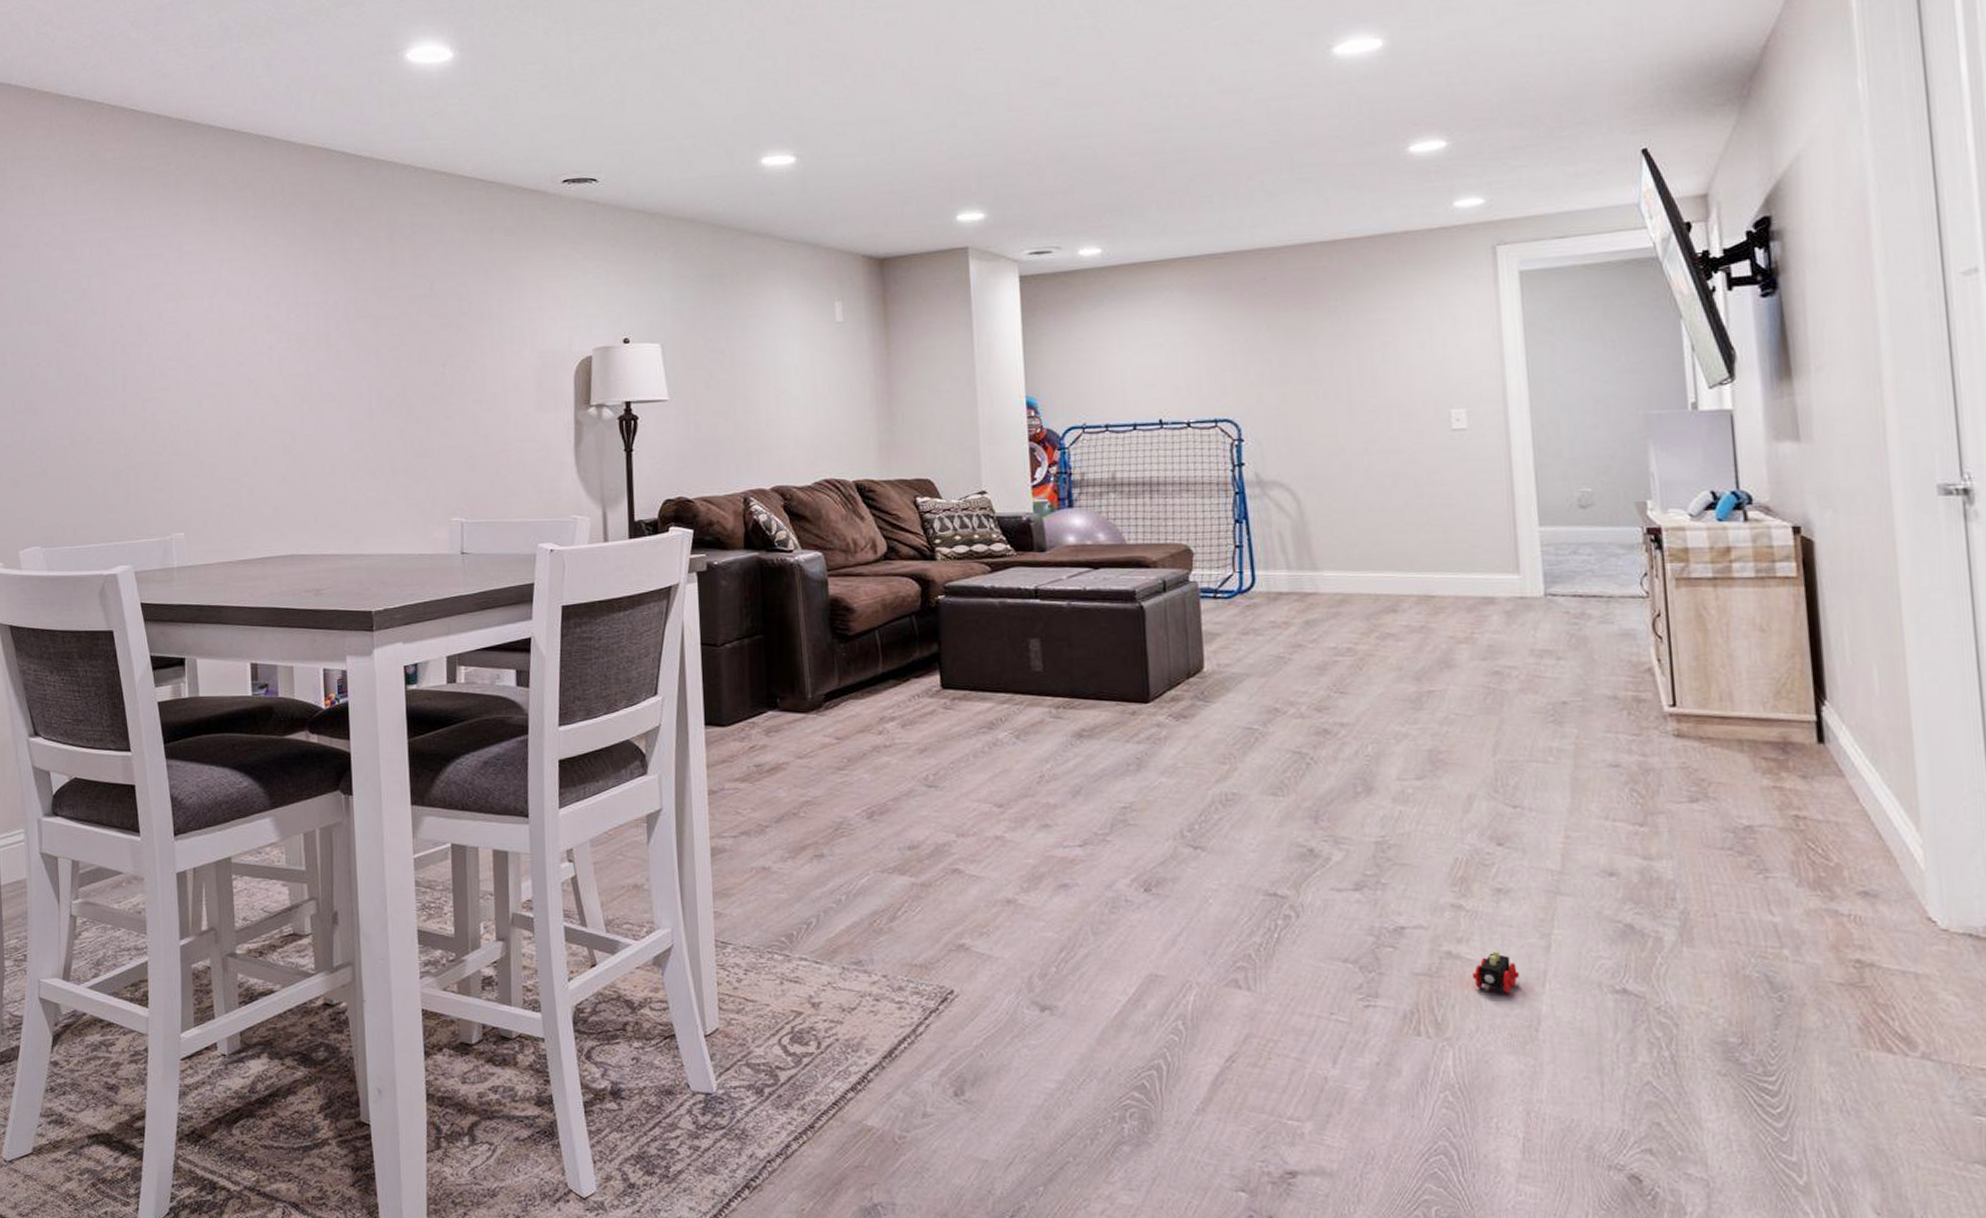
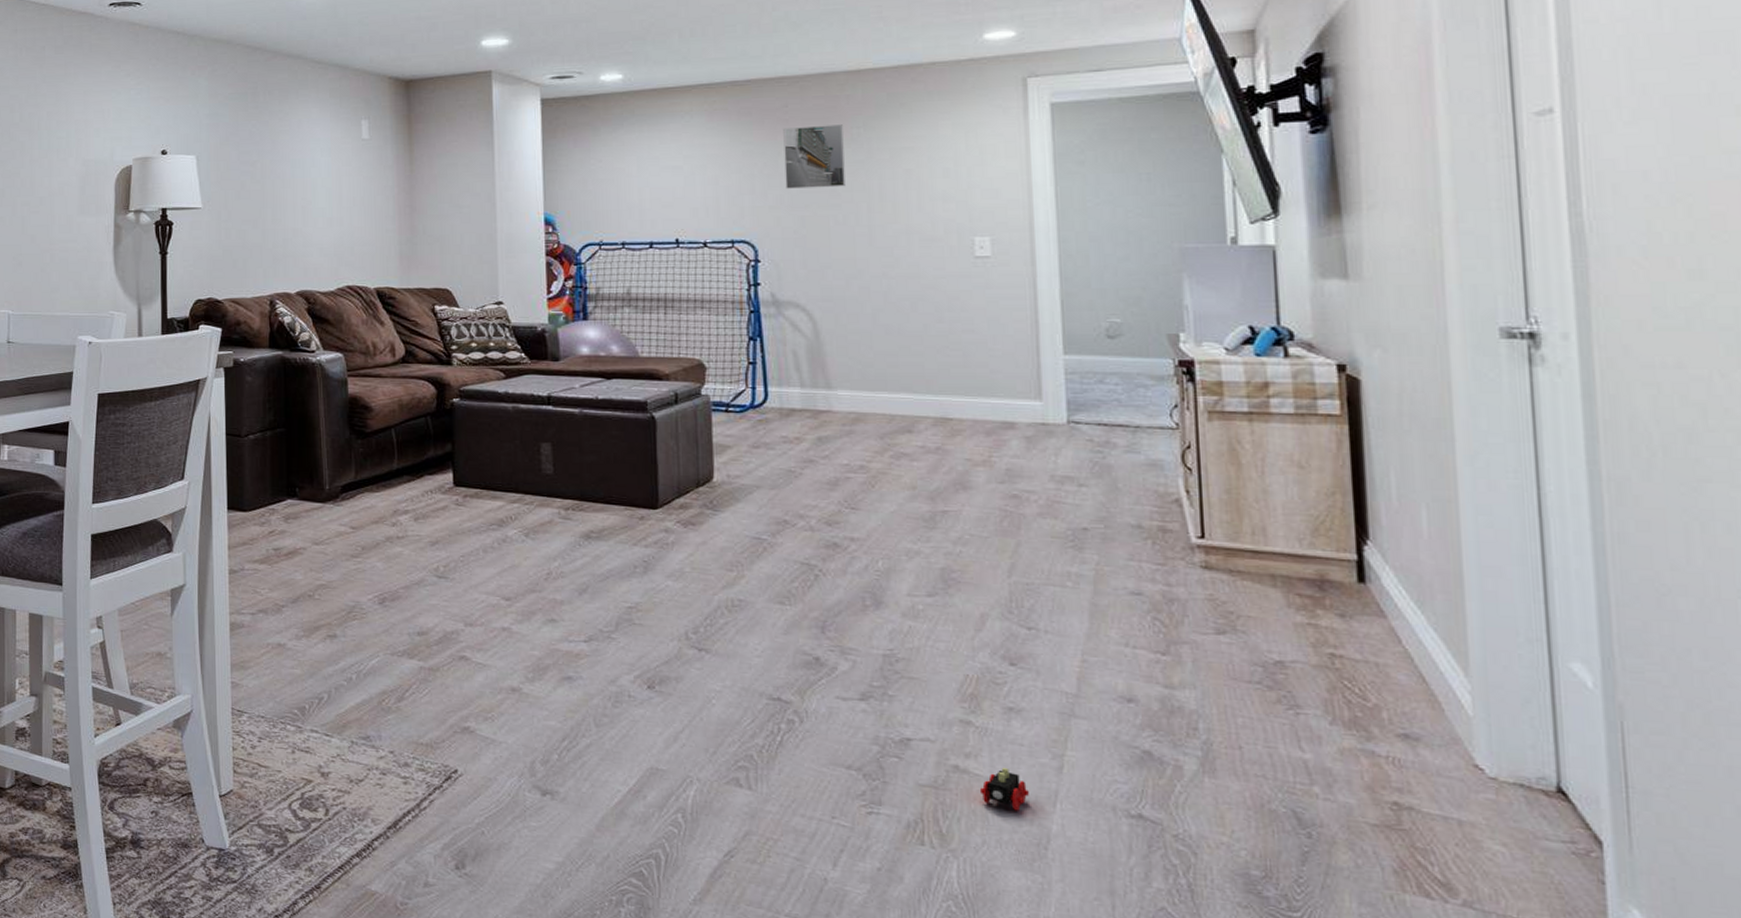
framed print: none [1262,297,1325,365] -> present [783,124,845,189]

